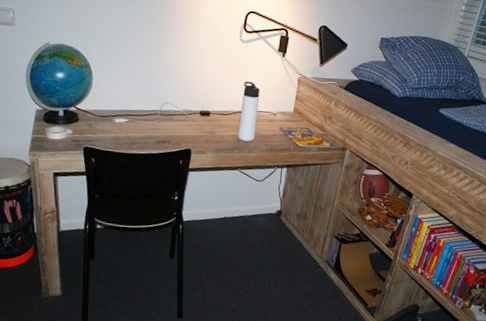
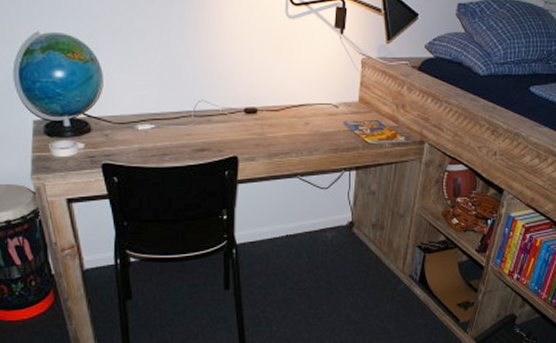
thermos bottle: present [238,81,260,142] -> none [294,67,317,142]

